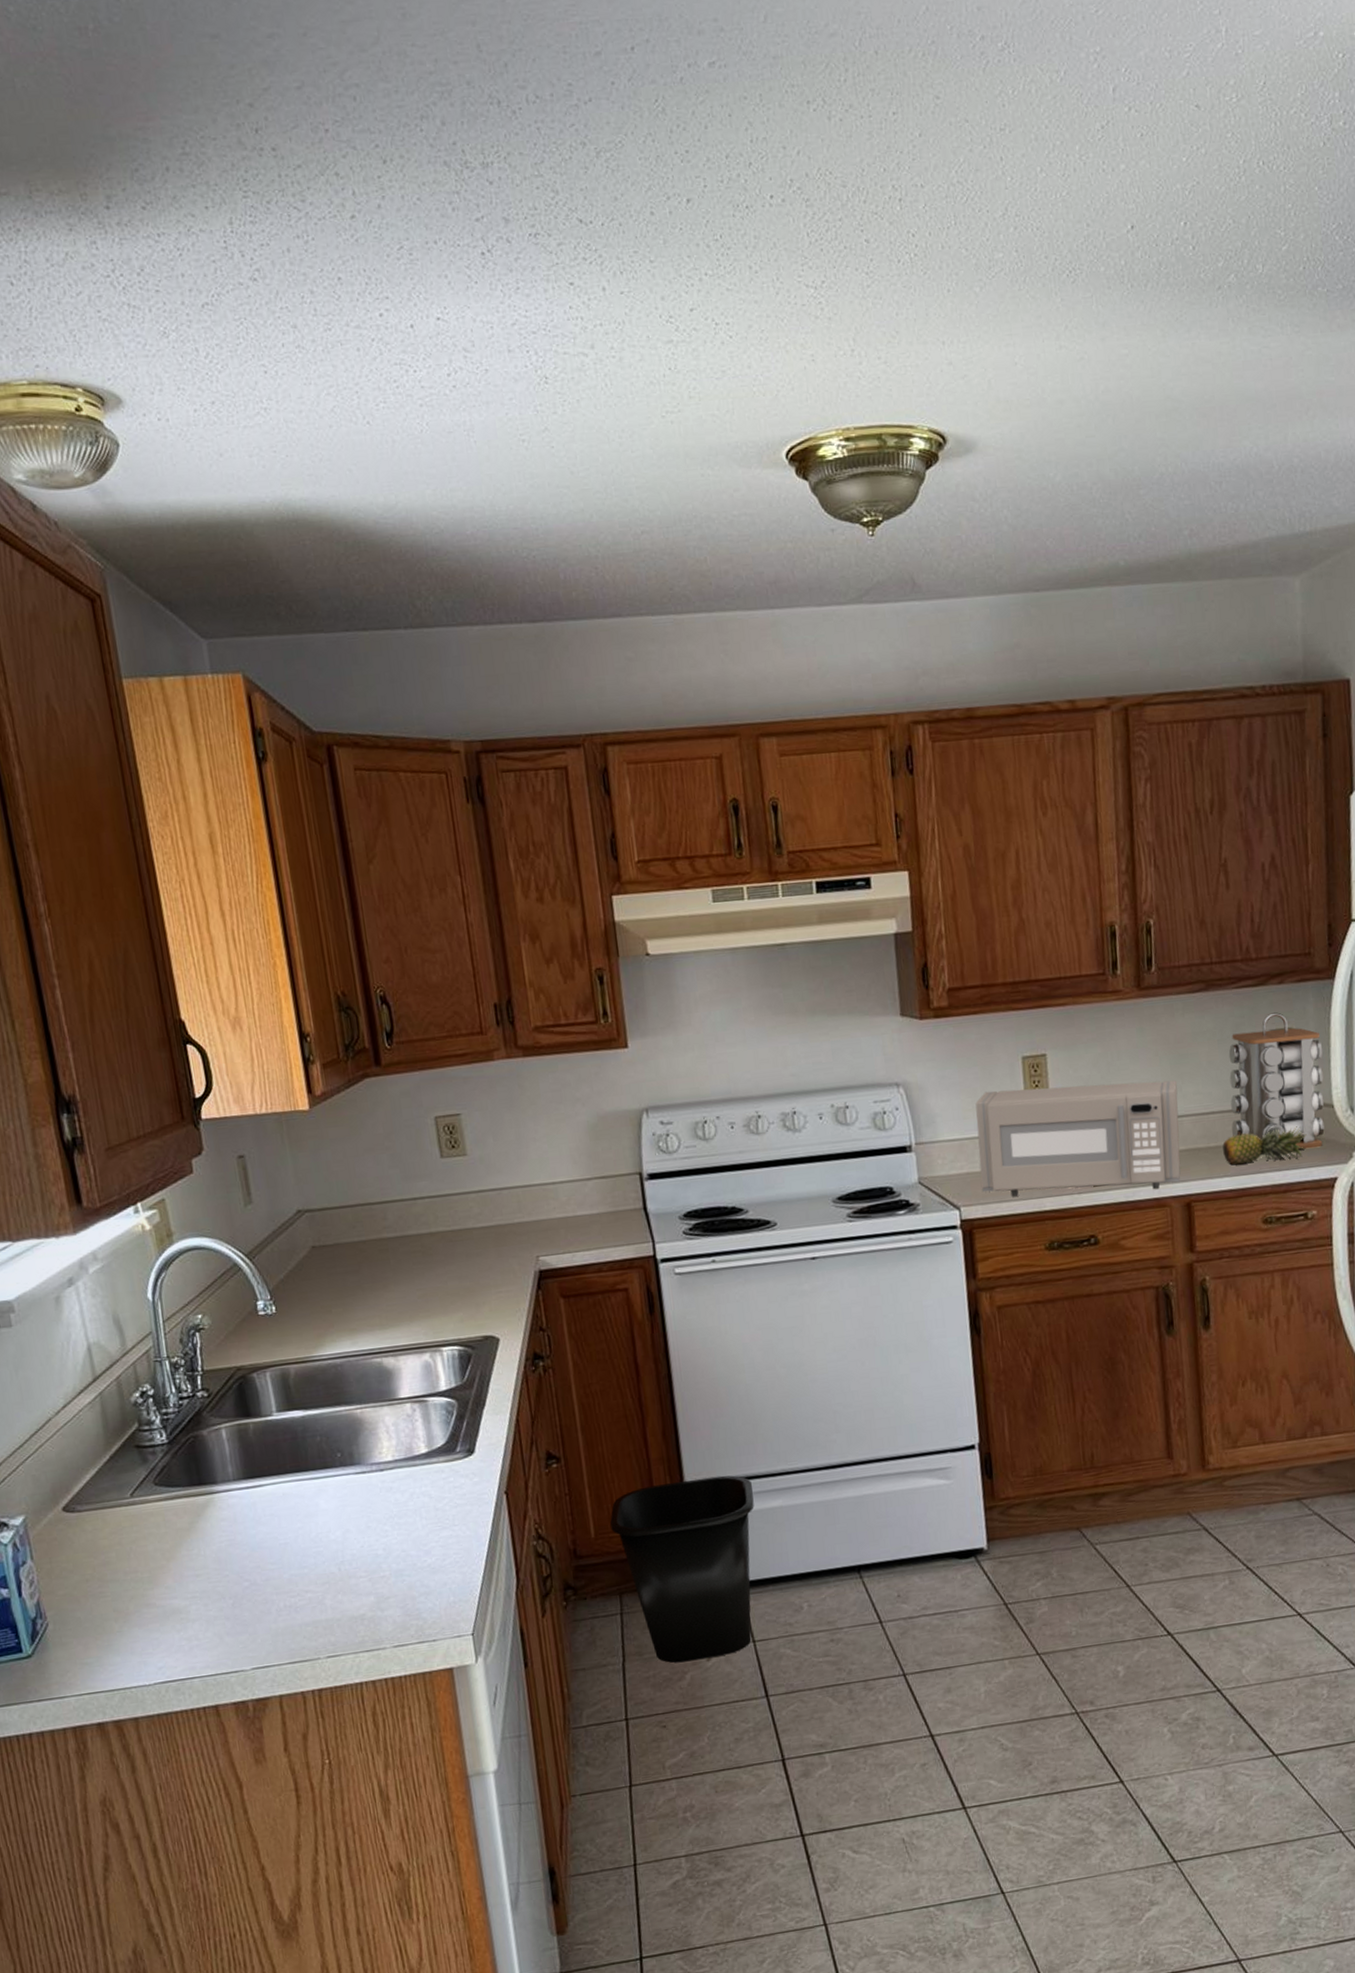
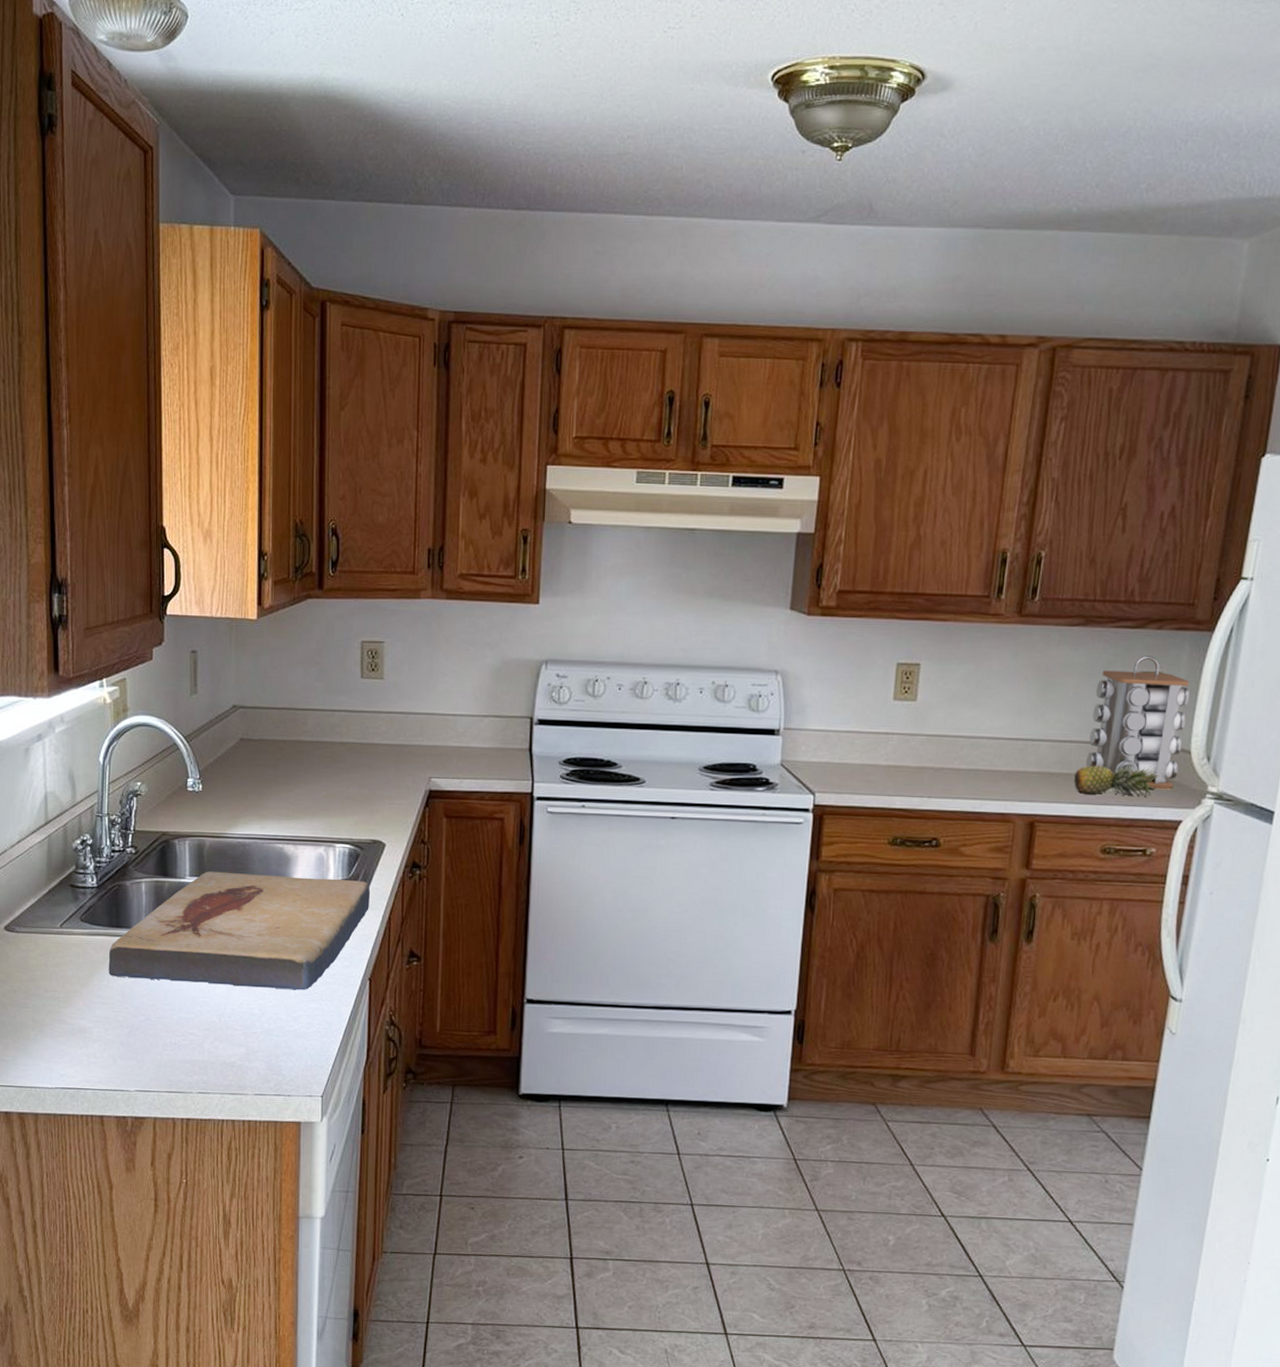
fish fossil: none [194,1383,493,1543] -> present [108,871,371,991]
waste bin: present [610,1475,754,1663] -> none [455,996,585,1157]
microwave: present [975,1080,1181,1197] -> none [838,690,1041,805]

